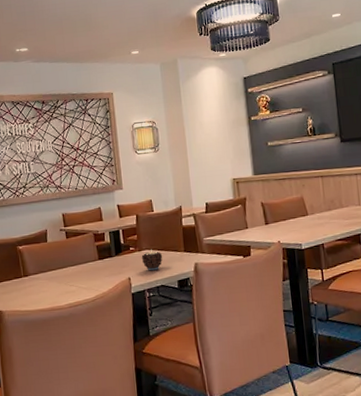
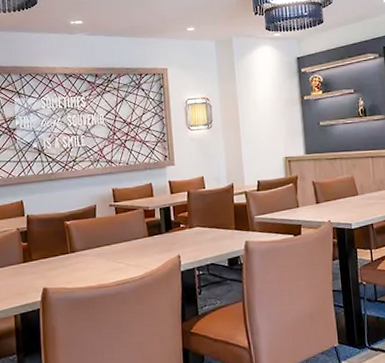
candle: present [141,249,163,271] -> none [191,226,214,249]

